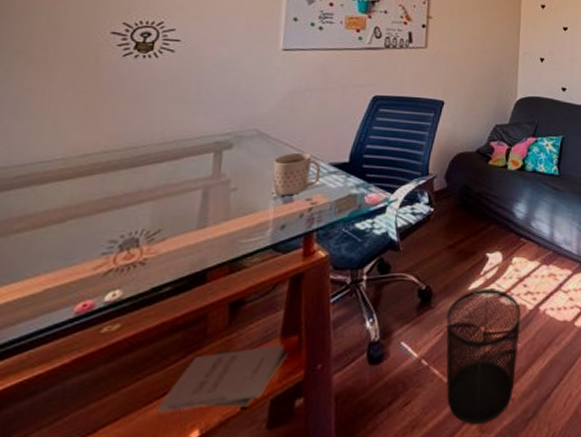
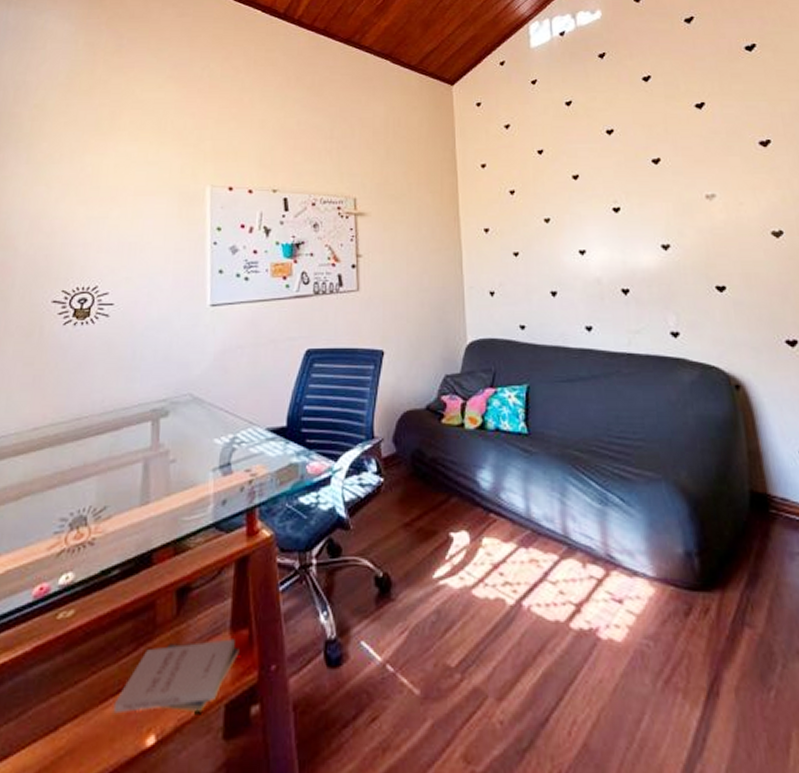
mug: present [272,152,321,196] -> none [209,417,258,467]
waste bin: present [446,289,522,425] -> none [410,577,502,753]

